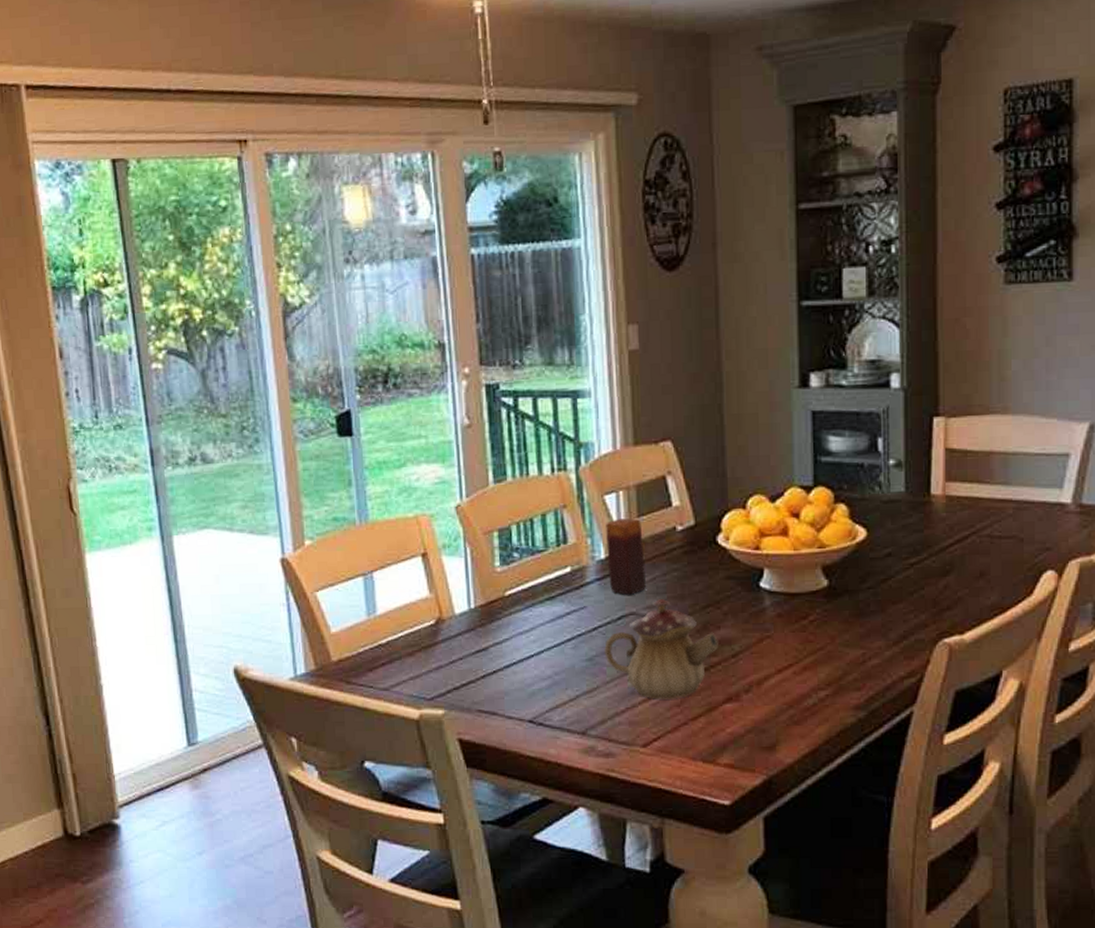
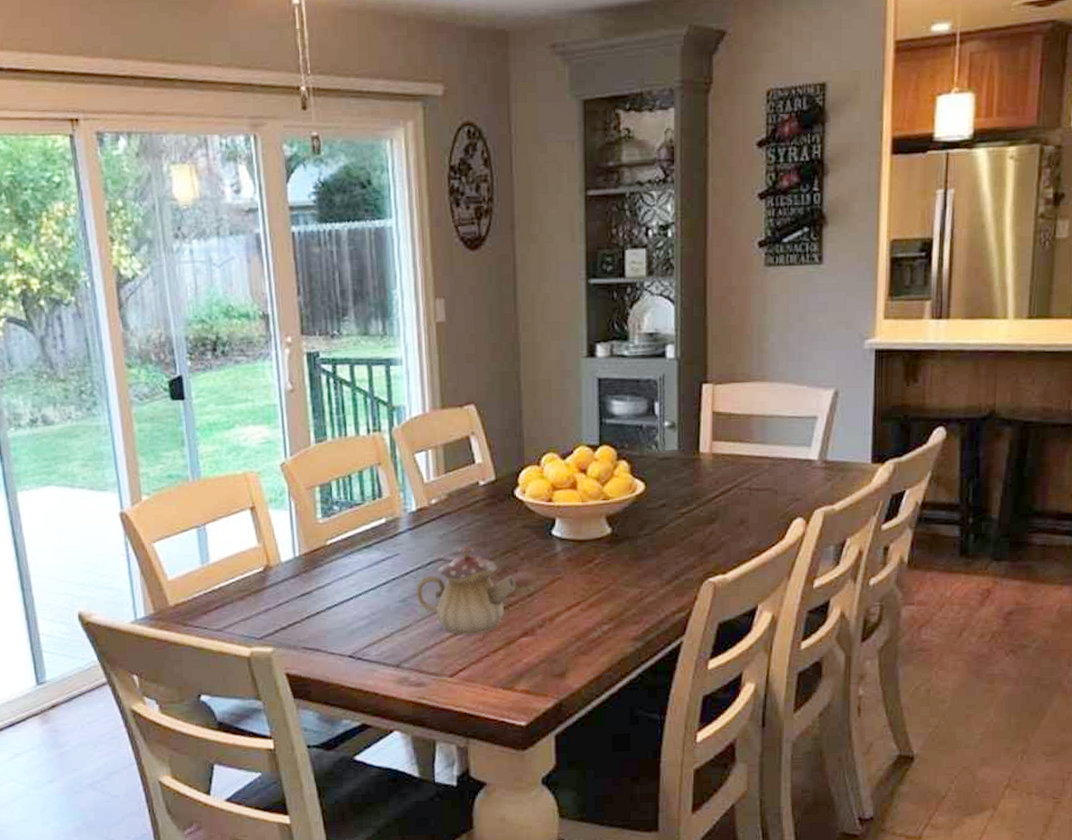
candle: present [606,518,647,595] -> none [416,474,453,543]

